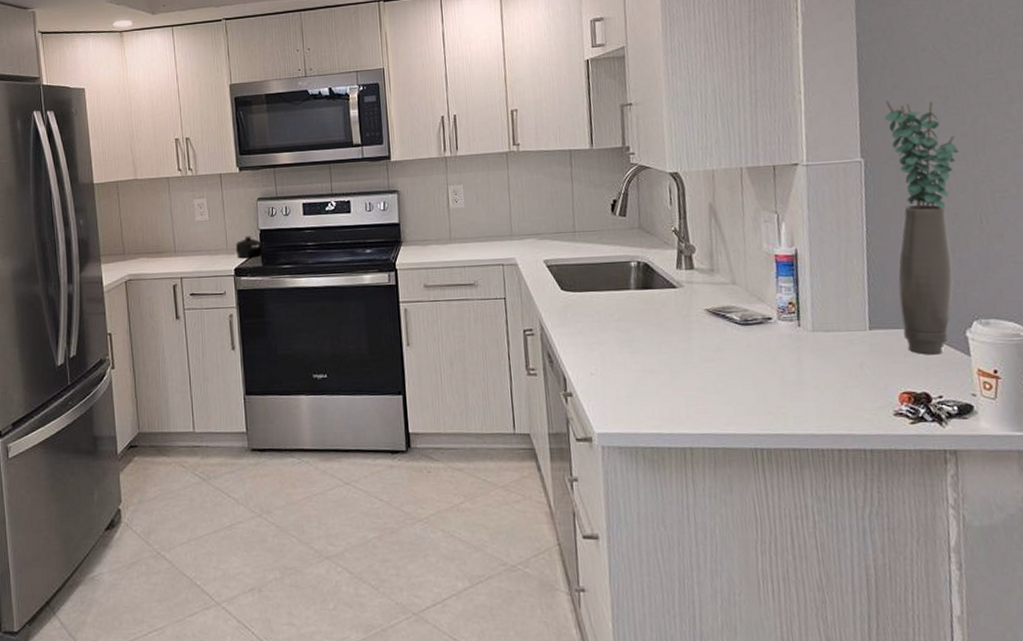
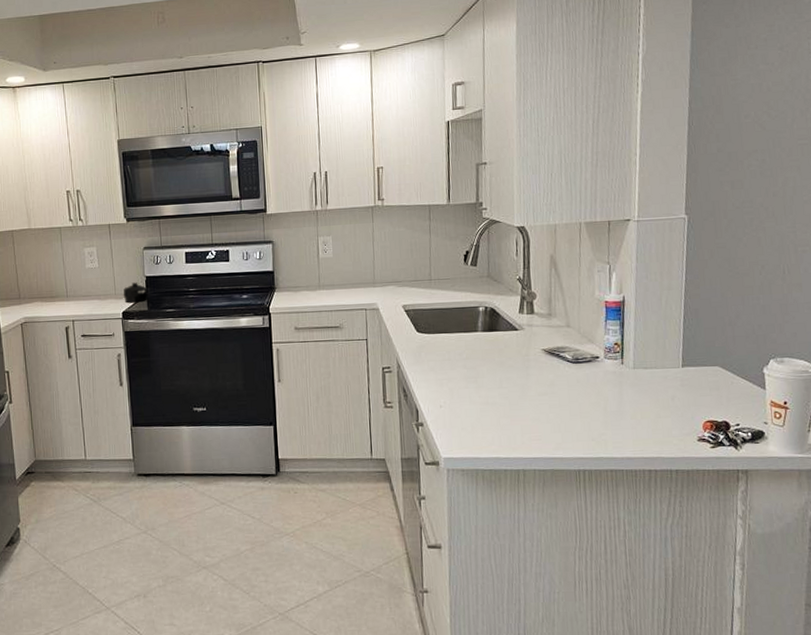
vase: present [885,100,959,355] -> none [708,162,770,389]

